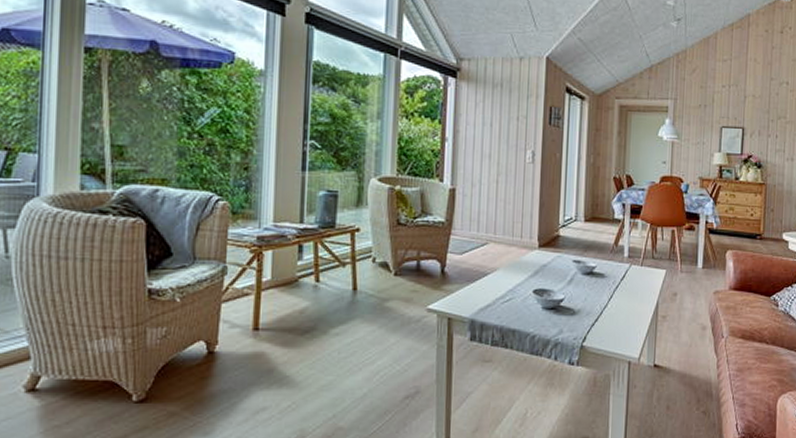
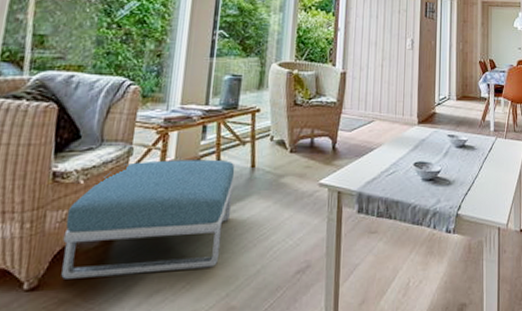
footstool: none [165,280,336,393] -> present [61,159,235,279]

